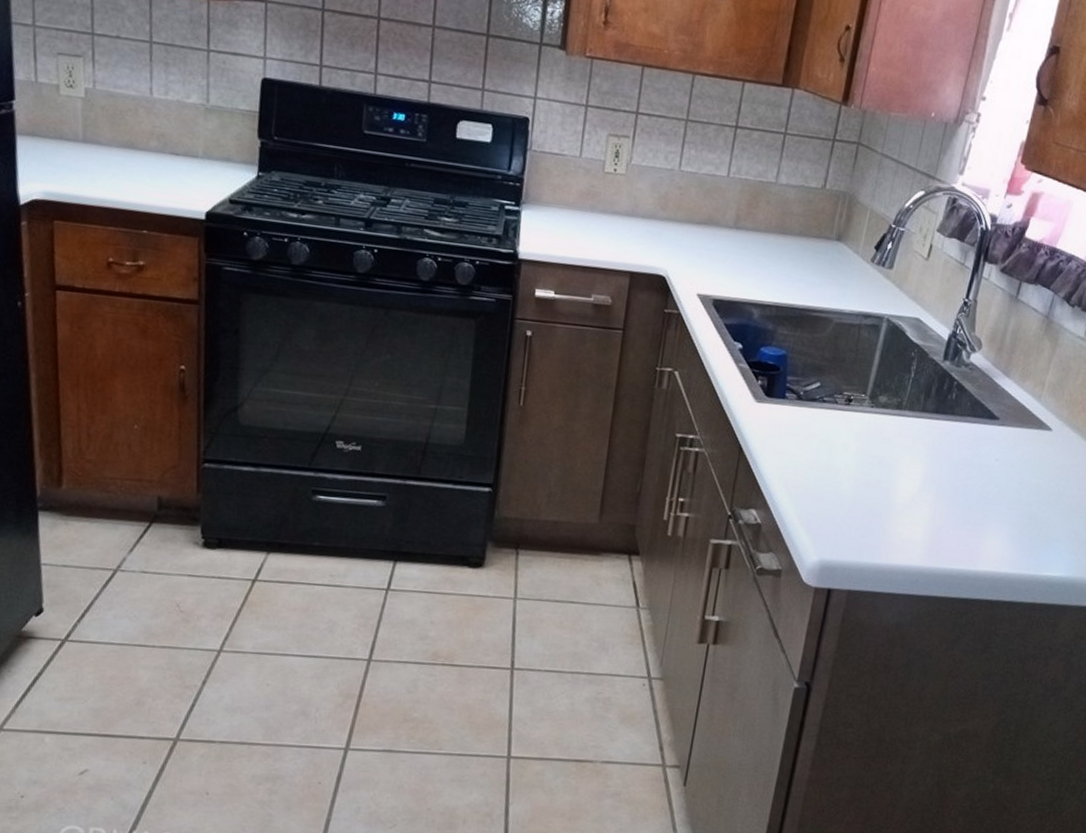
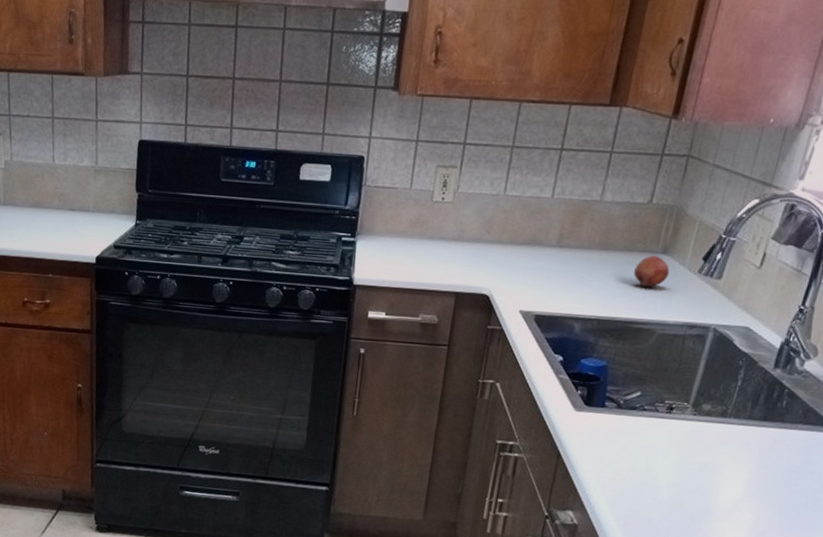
fruit: none [810,242,845,275] -> present [634,255,670,288]

